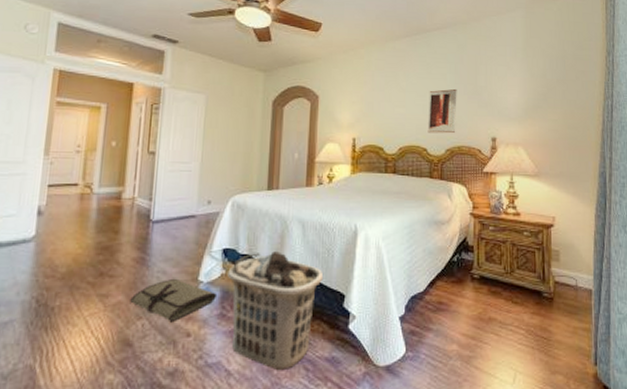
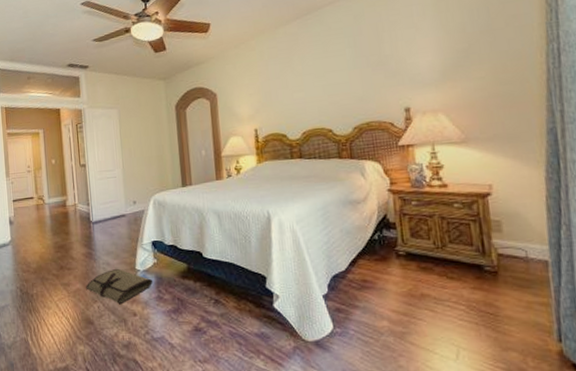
clothes hamper: present [228,251,324,370] -> none [159,241,244,343]
wall art: present [427,88,457,134] -> none [328,62,363,113]

